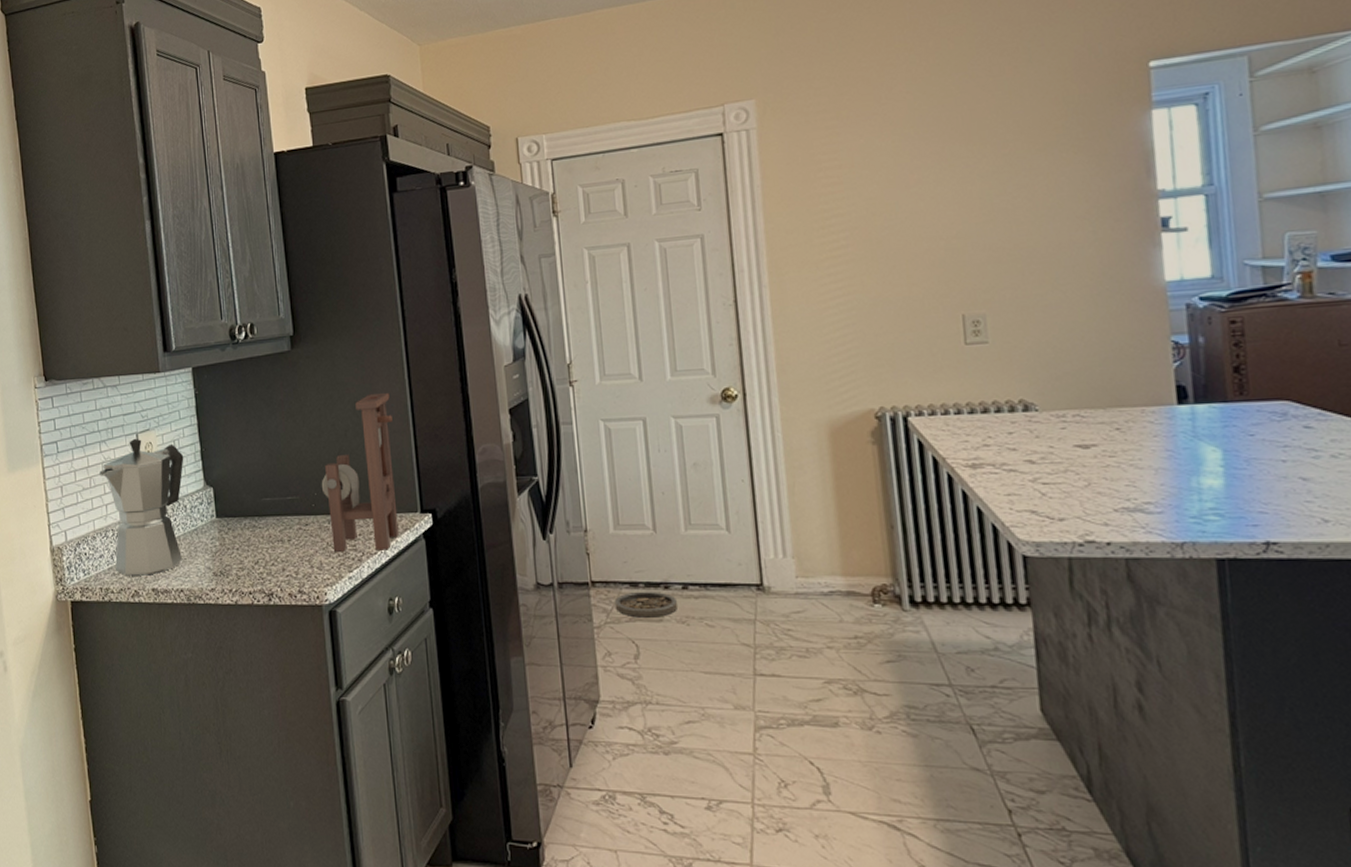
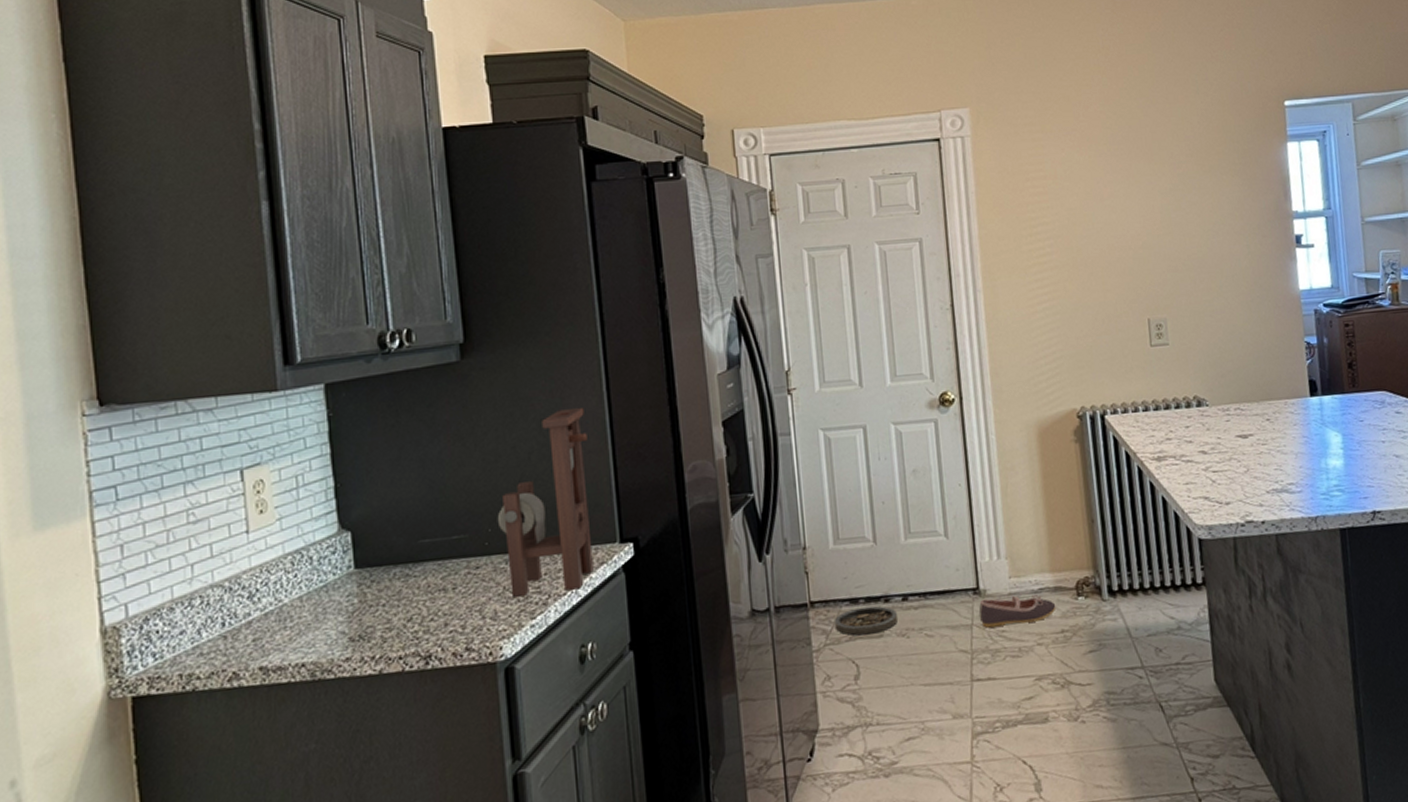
moka pot: present [99,438,184,576] -> none [183,475,310,655]
shoe: none [762,595,849,625] -> present [978,595,1056,628]

